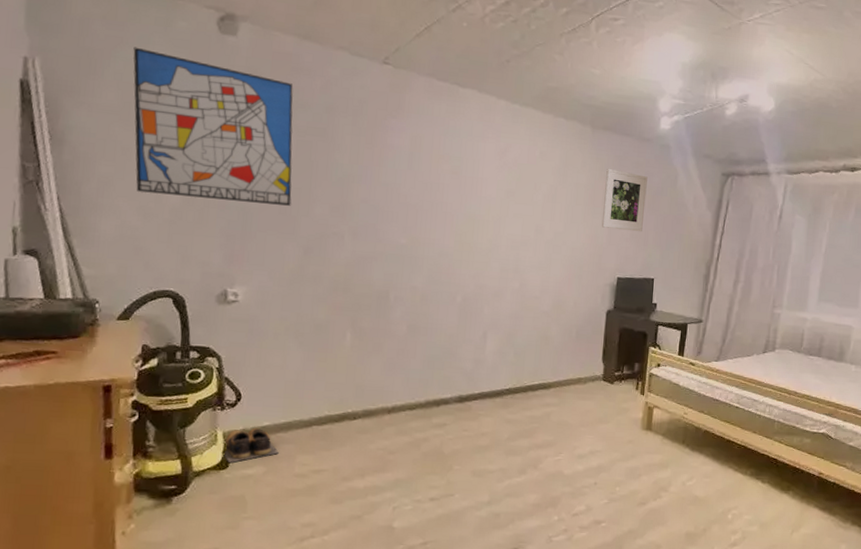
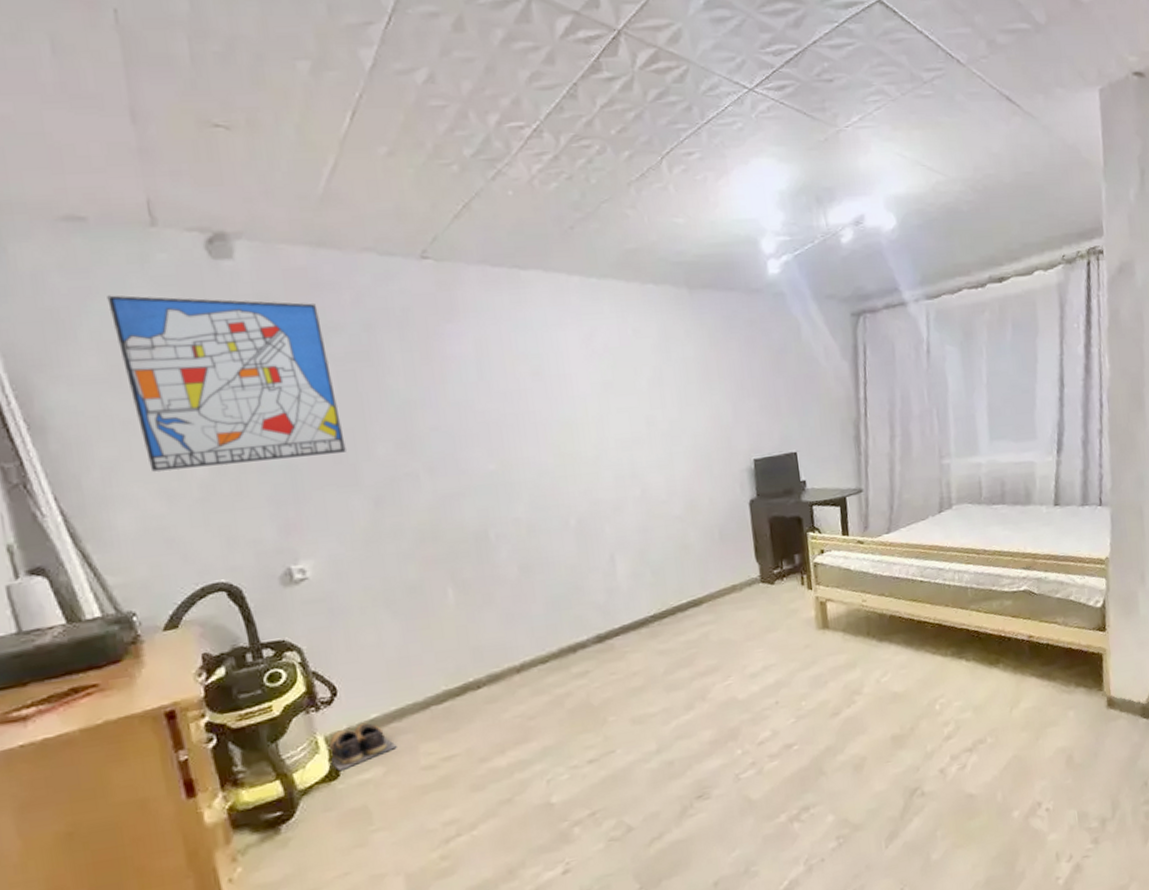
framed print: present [601,168,648,232] -> none [715,332,772,404]

